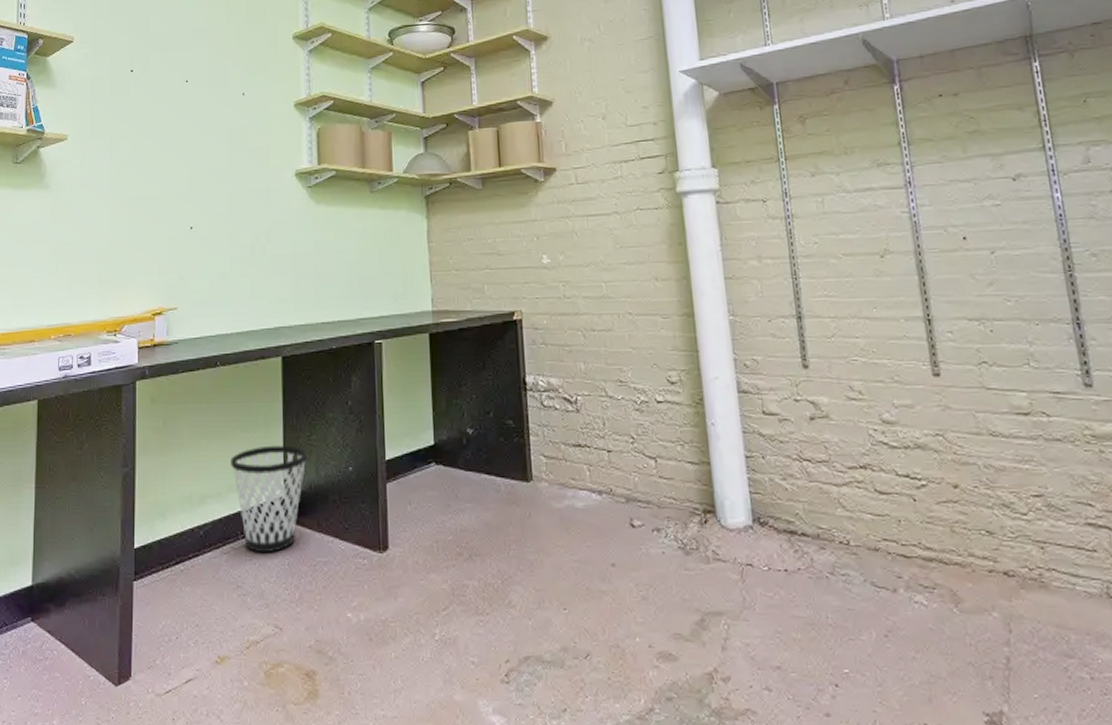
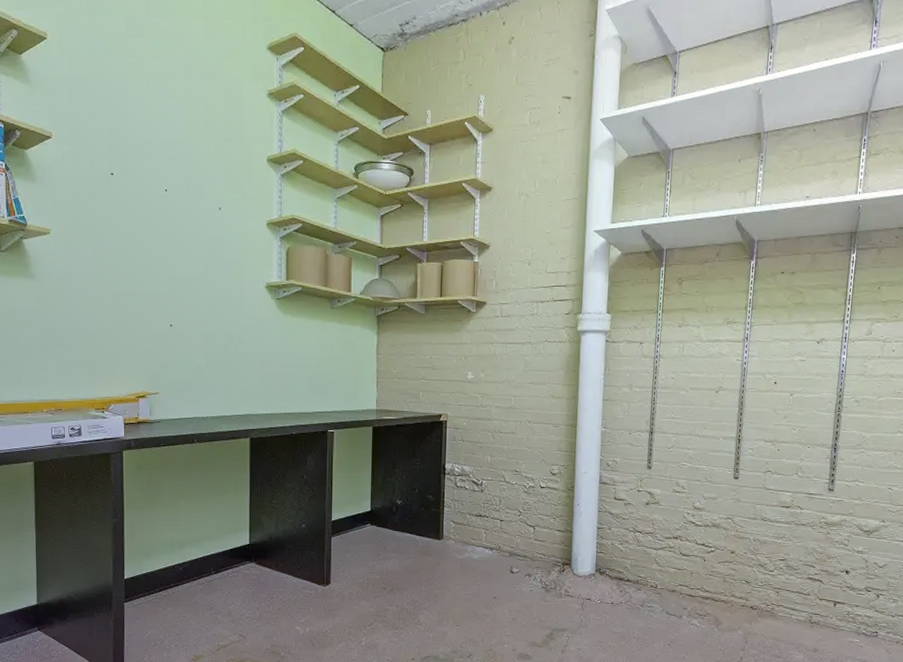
wastebasket: present [231,445,307,553] -> none [206,506,269,585]

